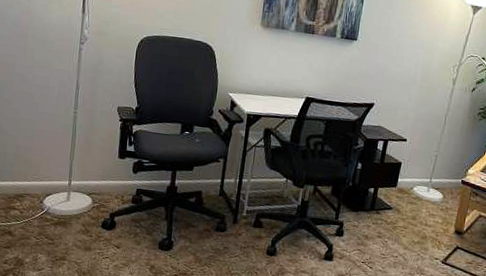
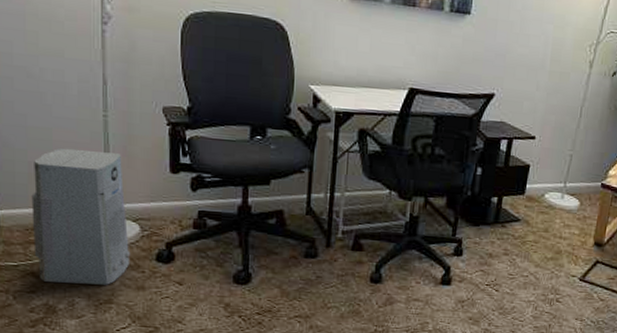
air purifier: none [12,136,84,245] -> present [31,148,131,285]

